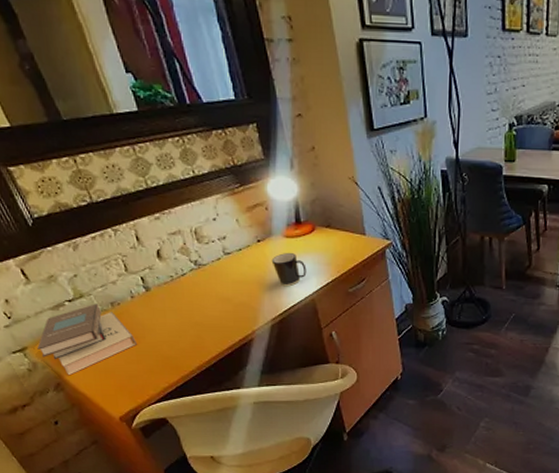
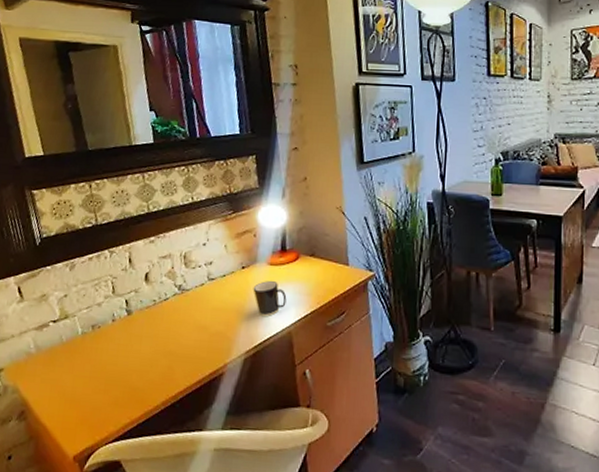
books: present [37,303,137,376] -> none [12,325,108,404]

